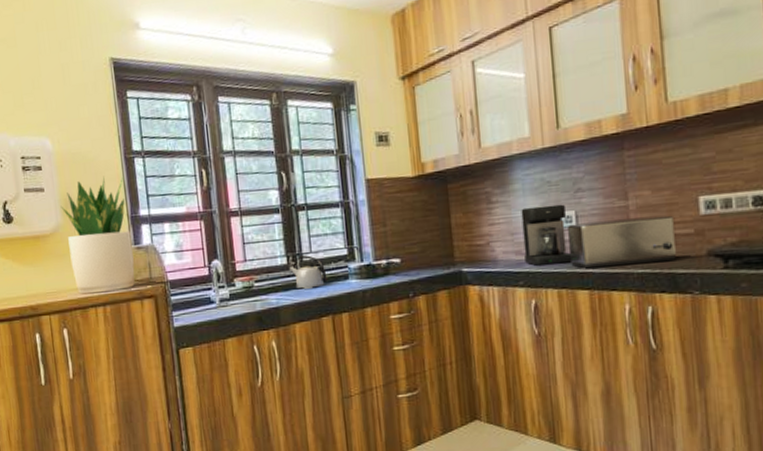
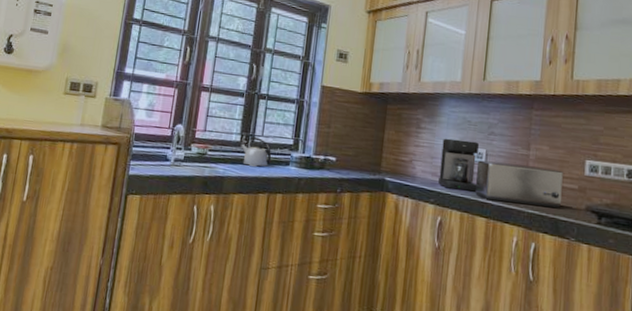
planter: present [60,176,135,295] -> none [52,32,120,133]

